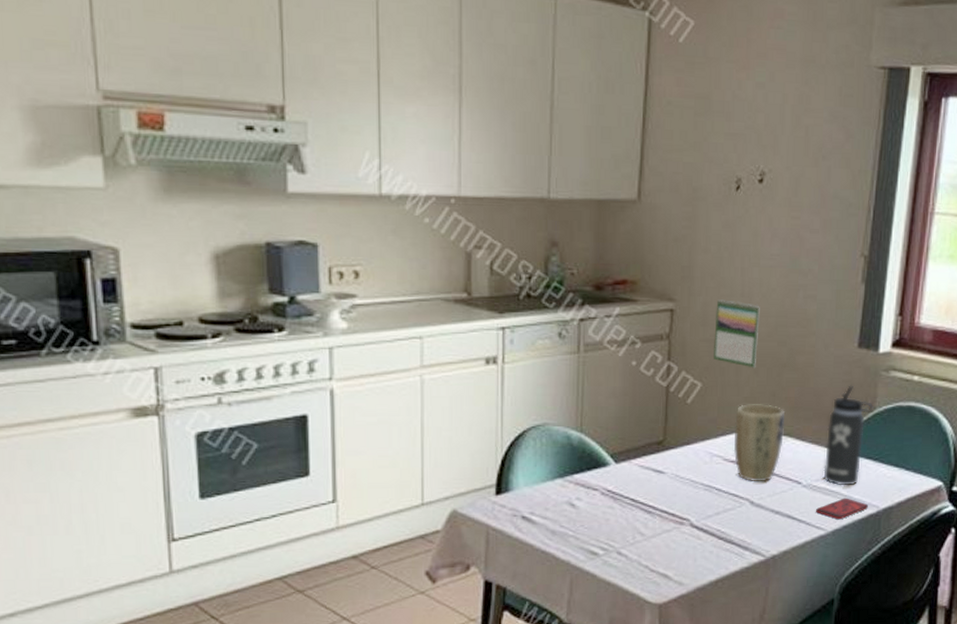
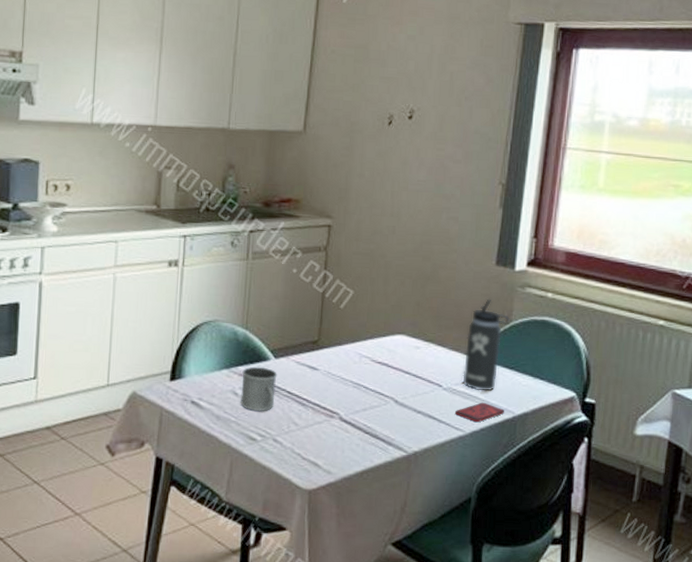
mug: none [578,473,619,523] -> present [240,366,277,411]
calendar: present [714,299,760,368] -> none [365,218,407,280]
plant pot: present [733,404,785,481] -> none [380,311,428,383]

